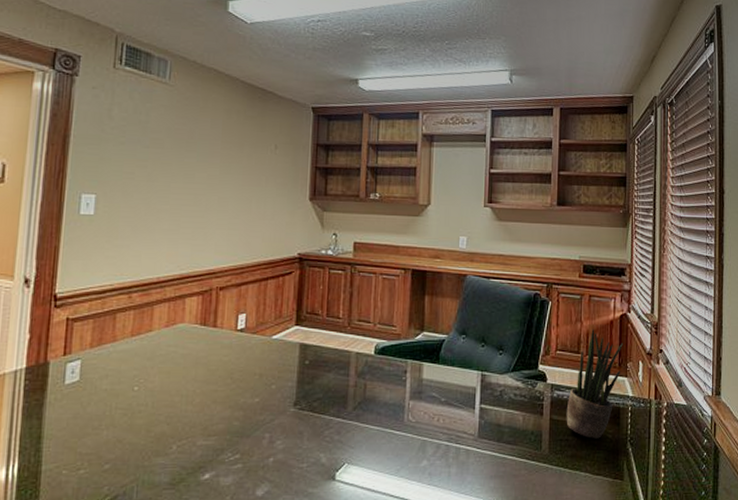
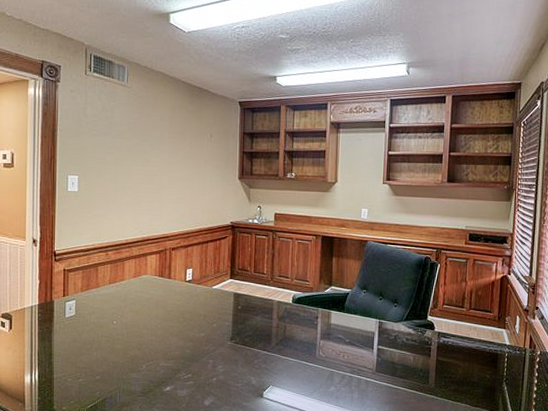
potted plant: present [566,328,623,439] -> none [450,287,502,378]

